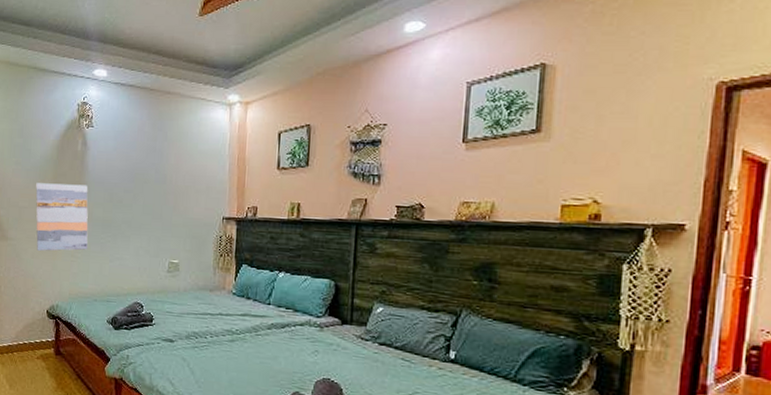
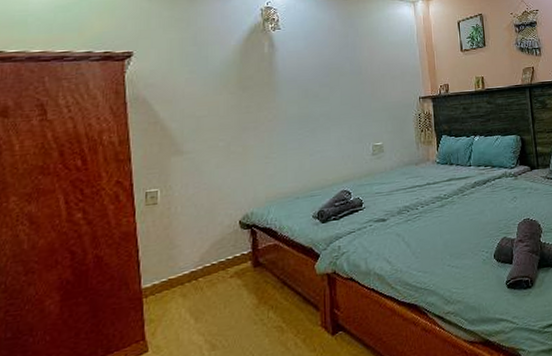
wall art: present [36,183,88,251] -> none [217,85,285,159]

